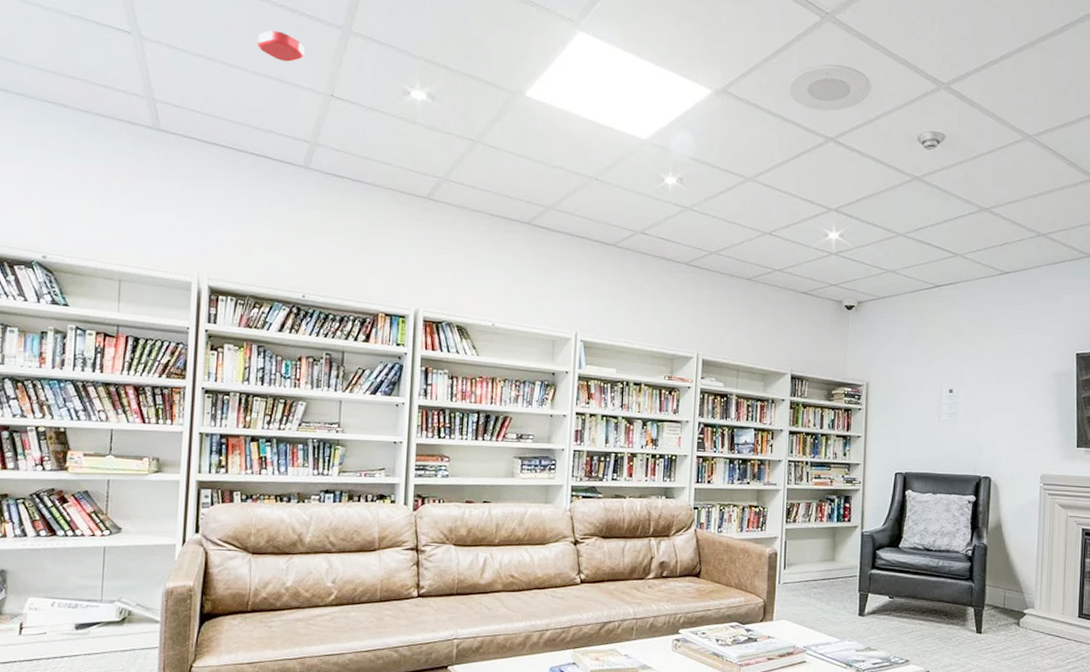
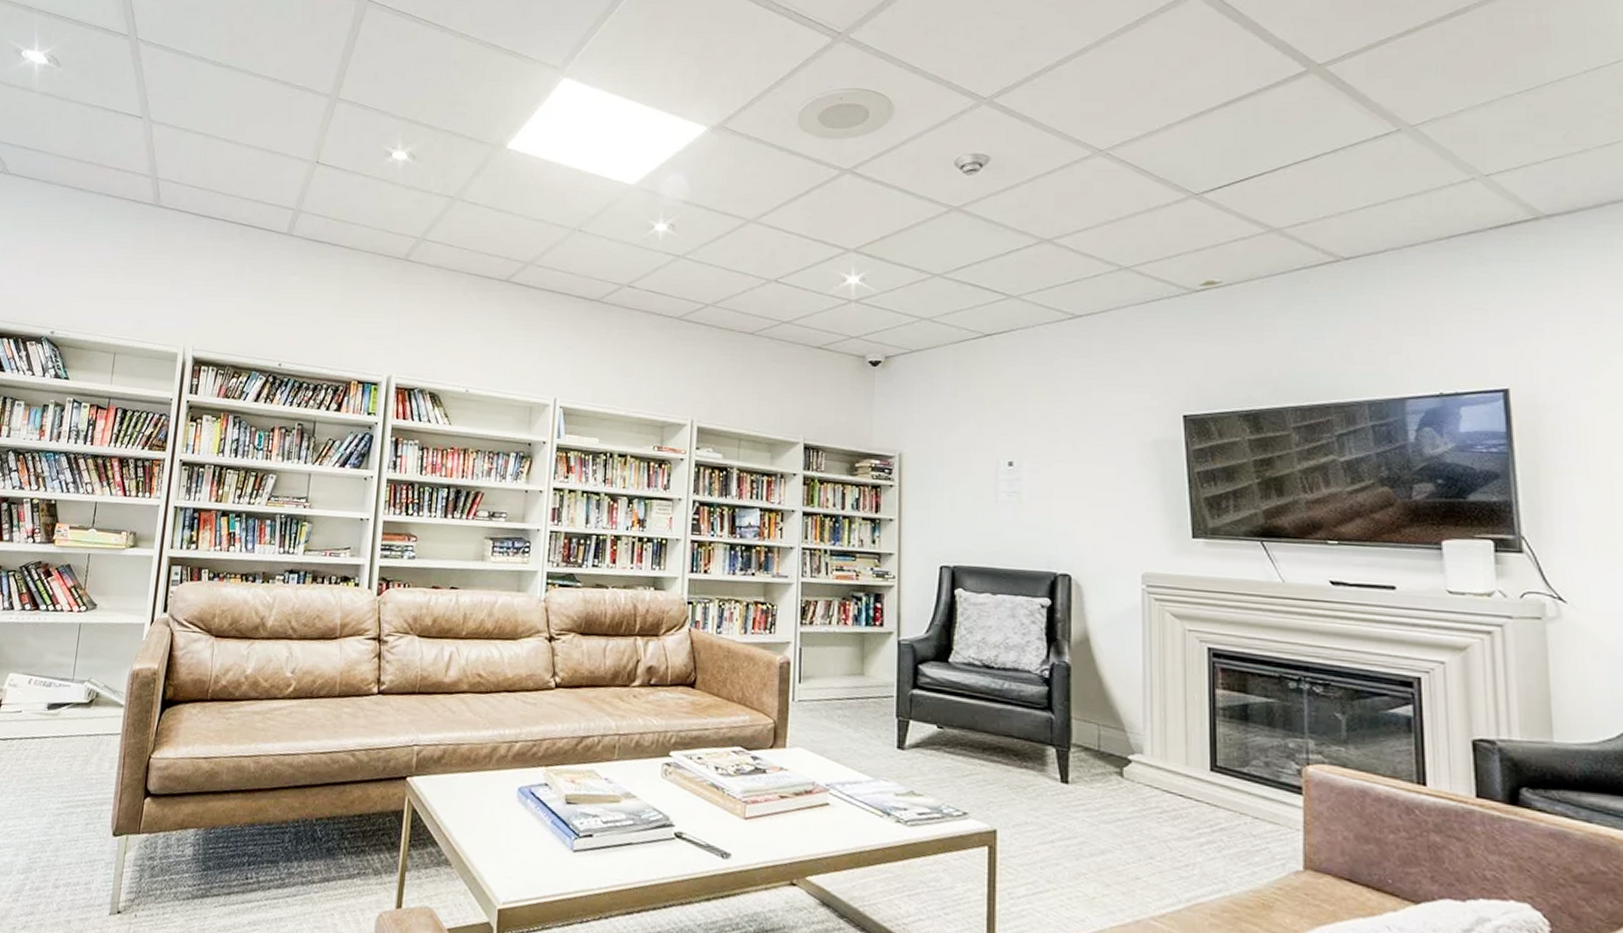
smoke detector: present [257,30,305,62] -> none [252,104,294,133]

